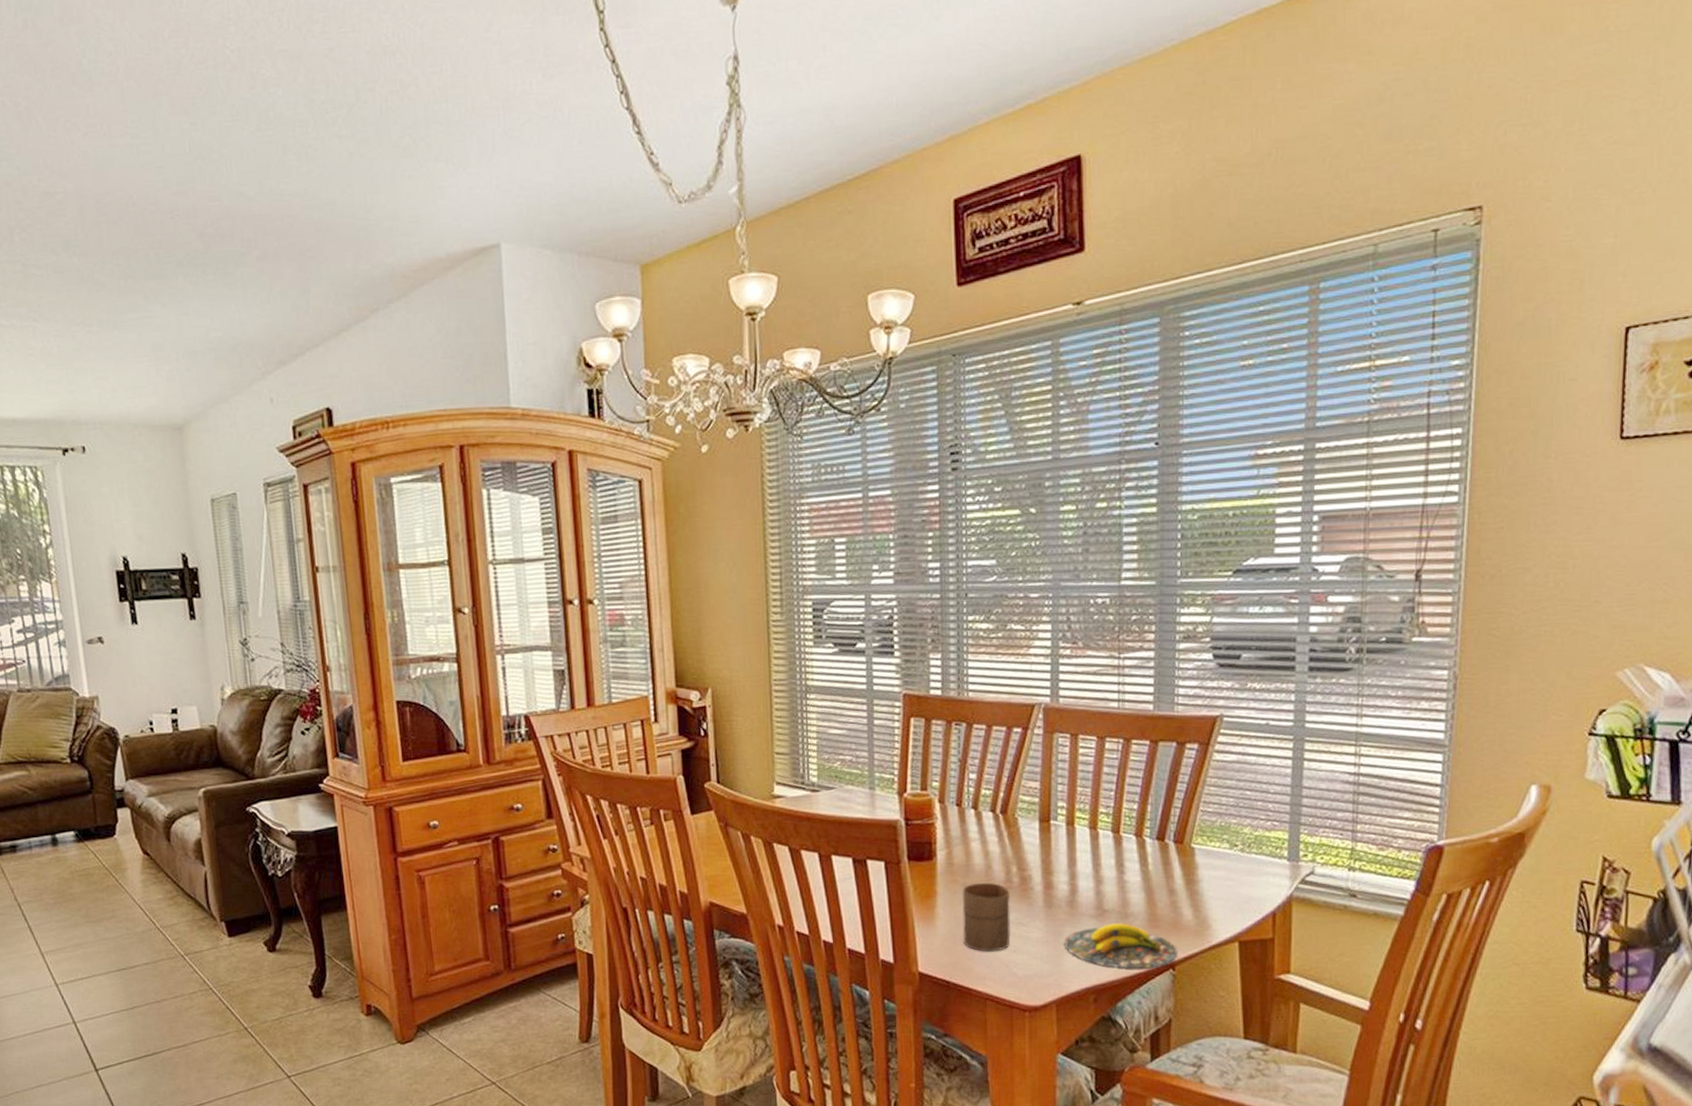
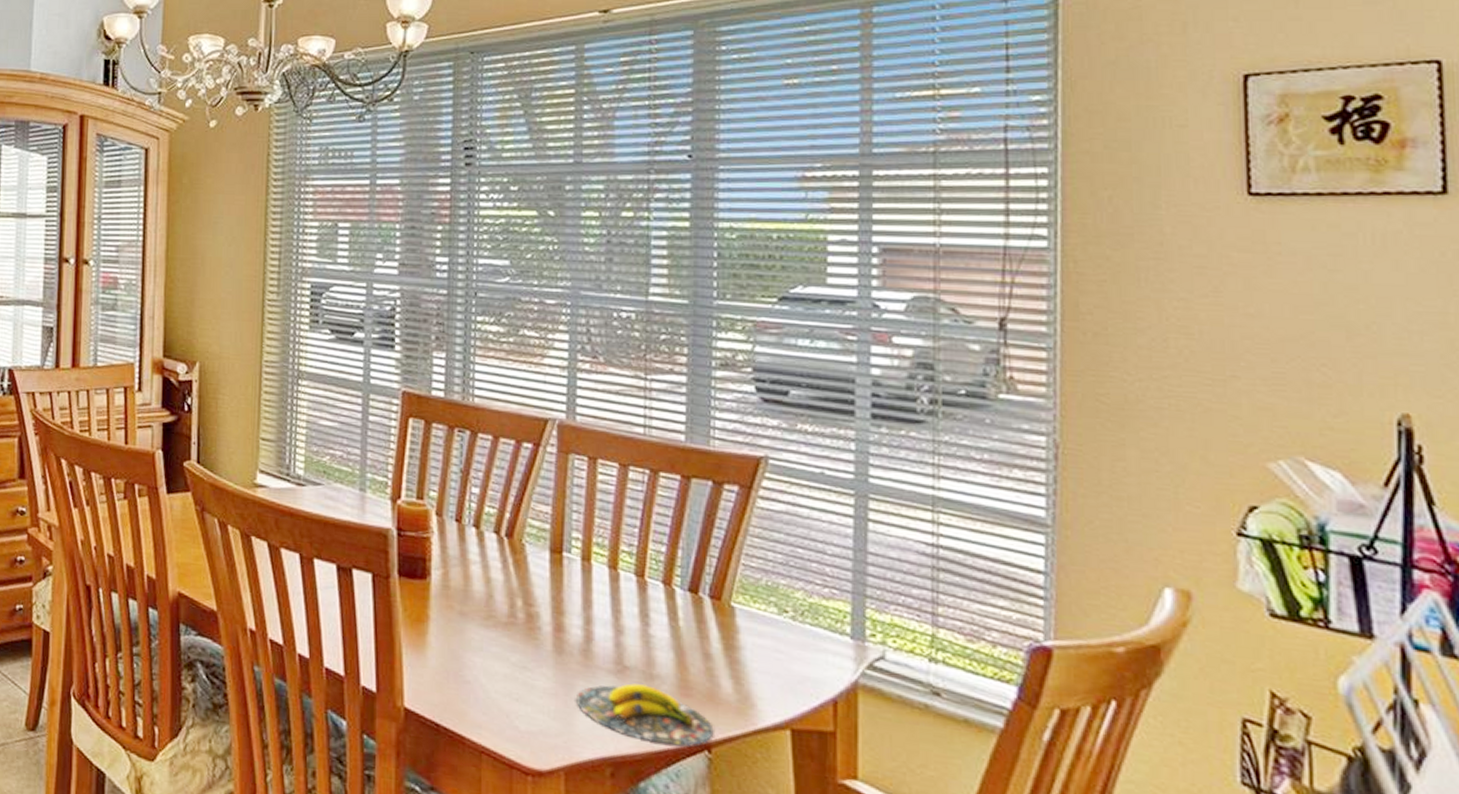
cup: present [962,882,1011,952] -> none [457,612,513,697]

